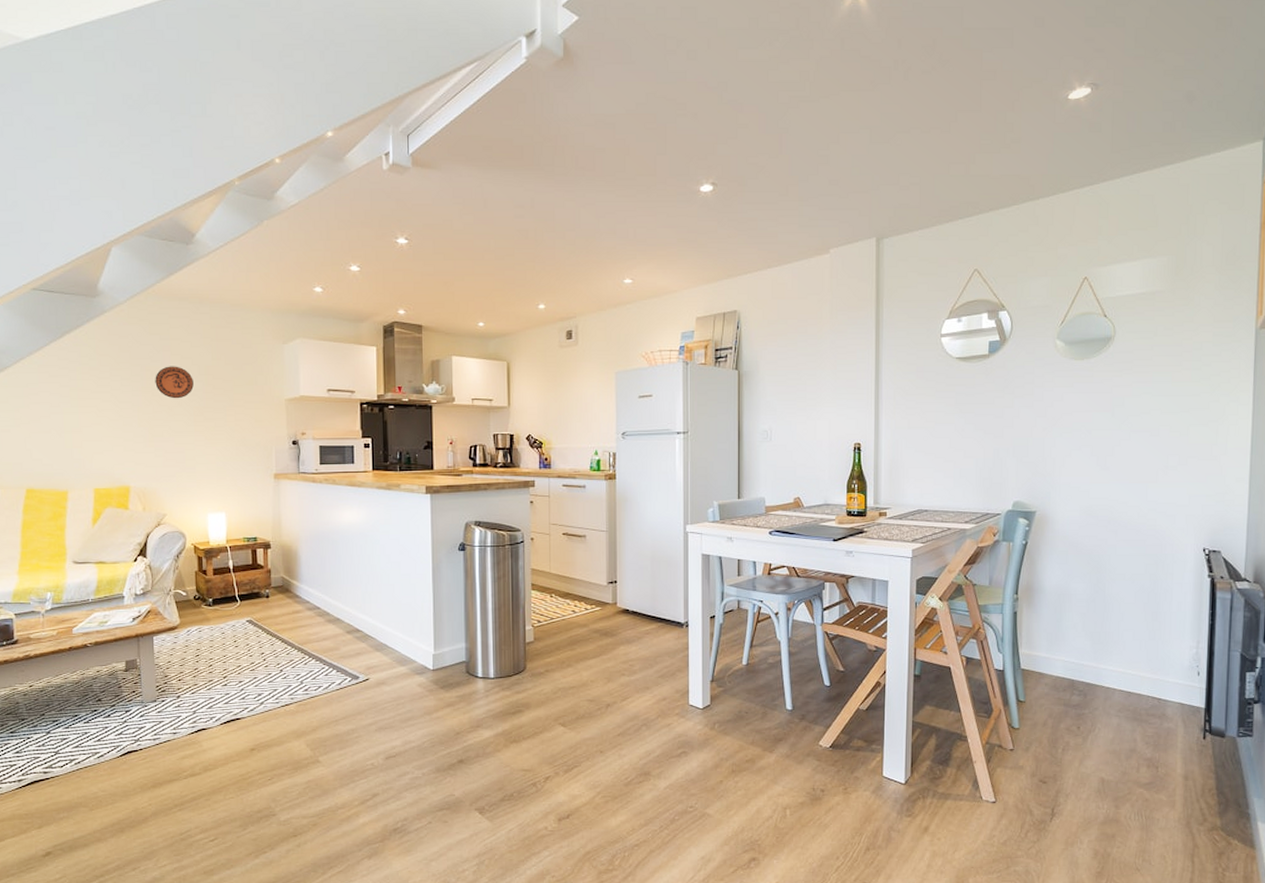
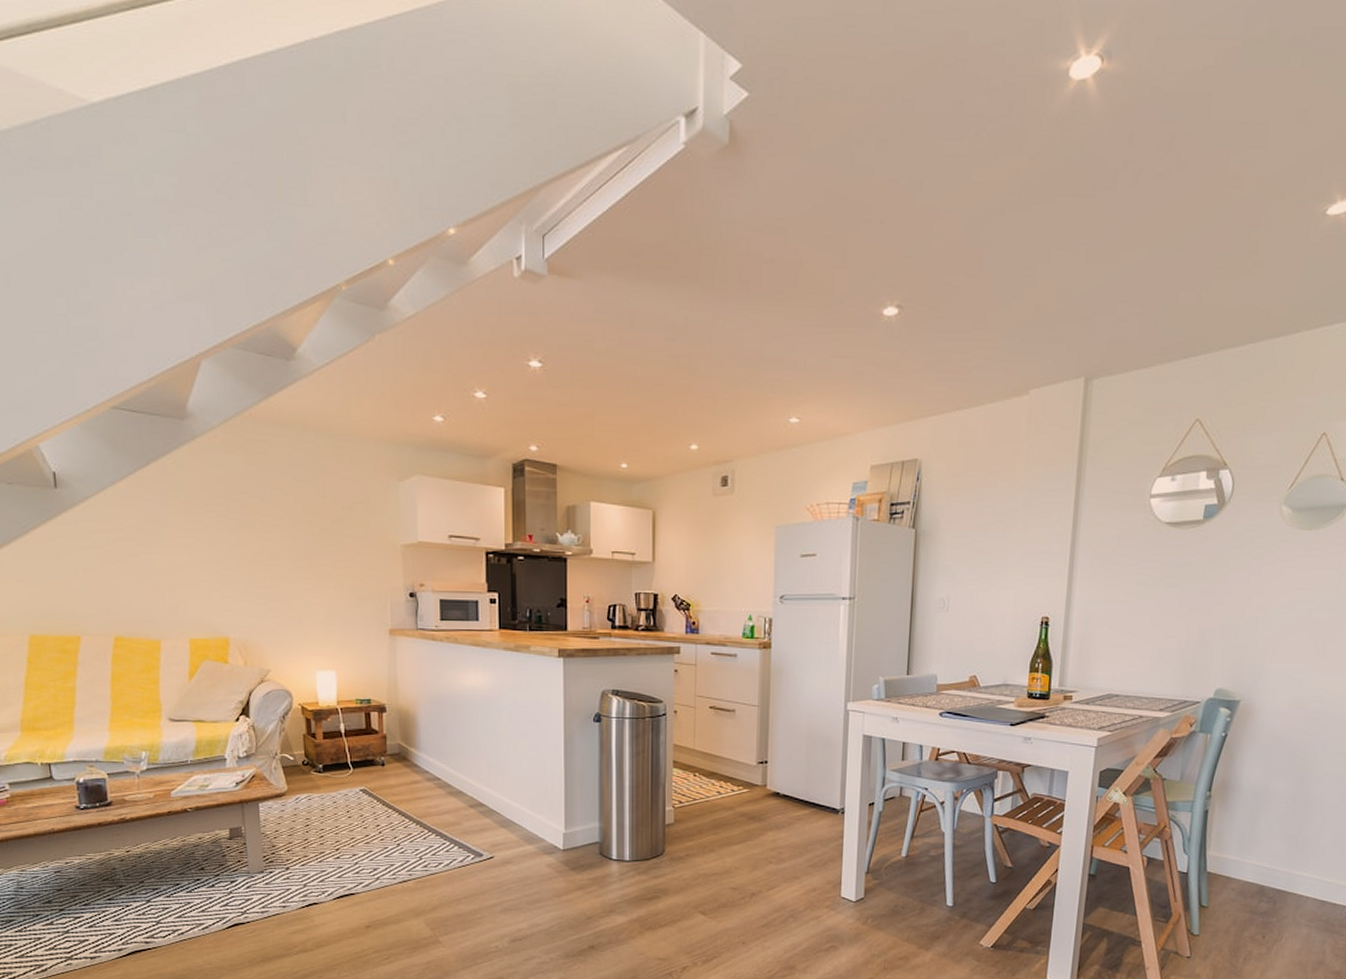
decorative plate: present [155,366,194,399] -> none [254,502,298,541]

